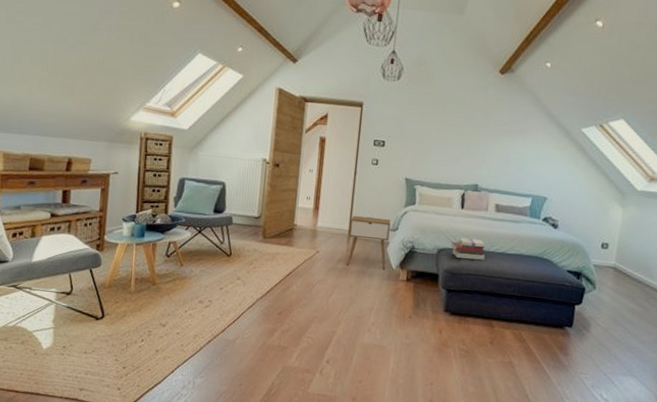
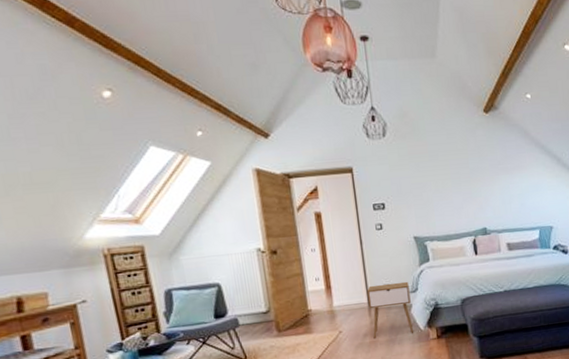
books: present [451,237,485,261] -> none [473,281,507,304]

